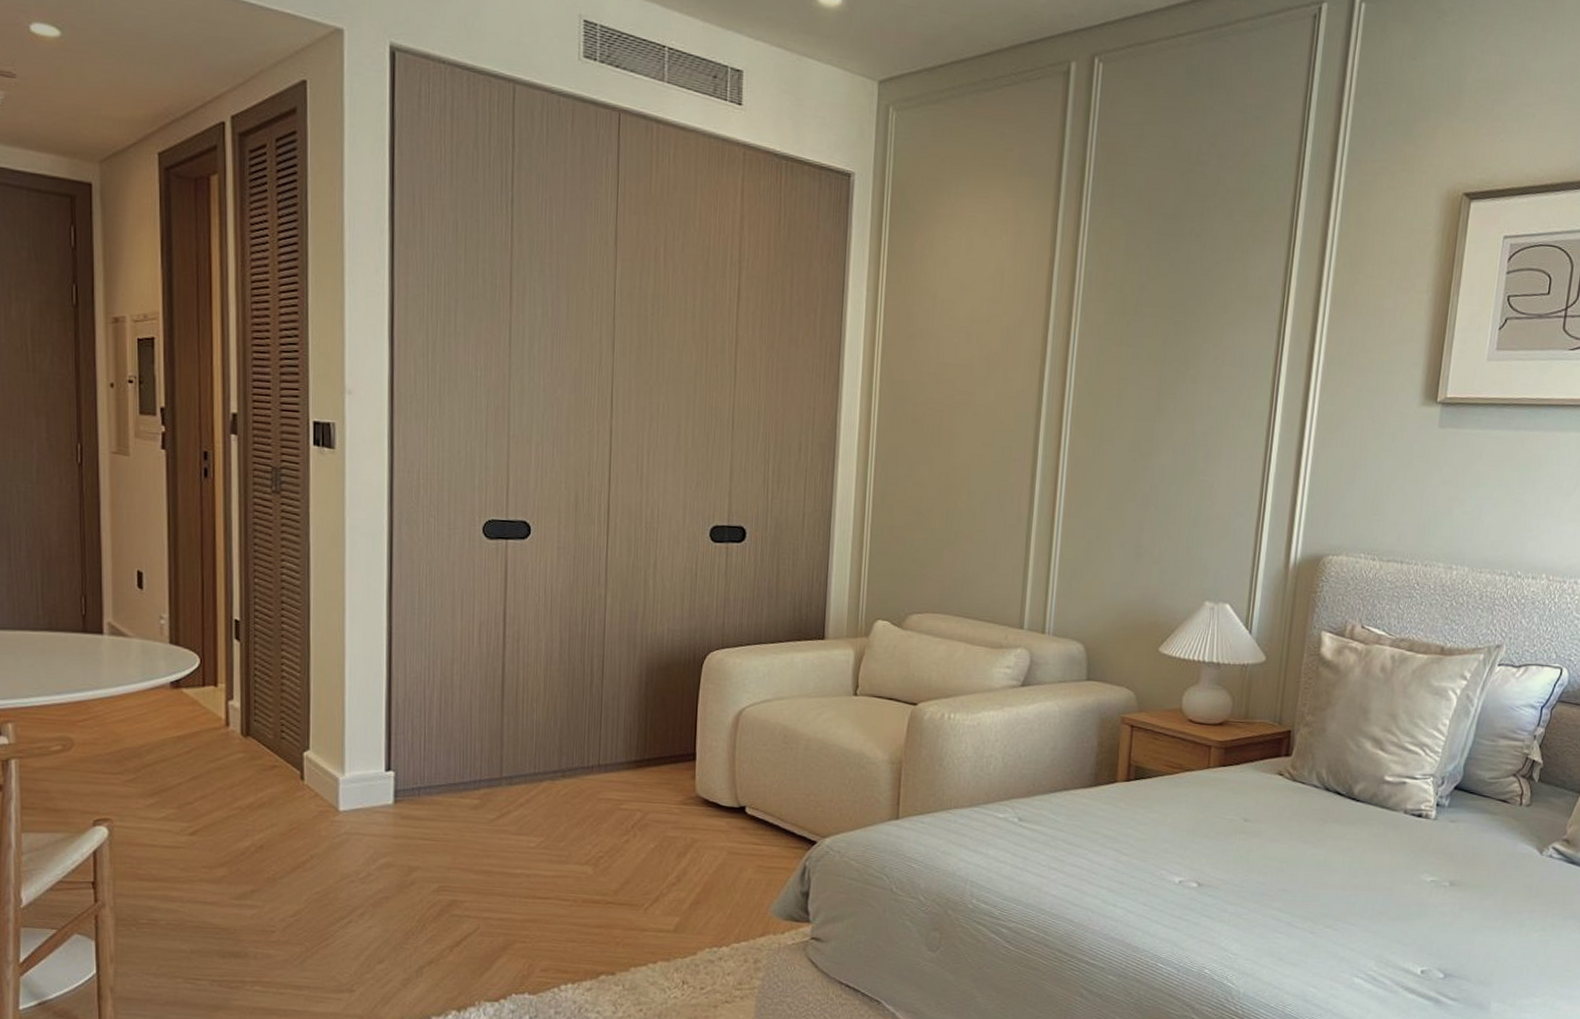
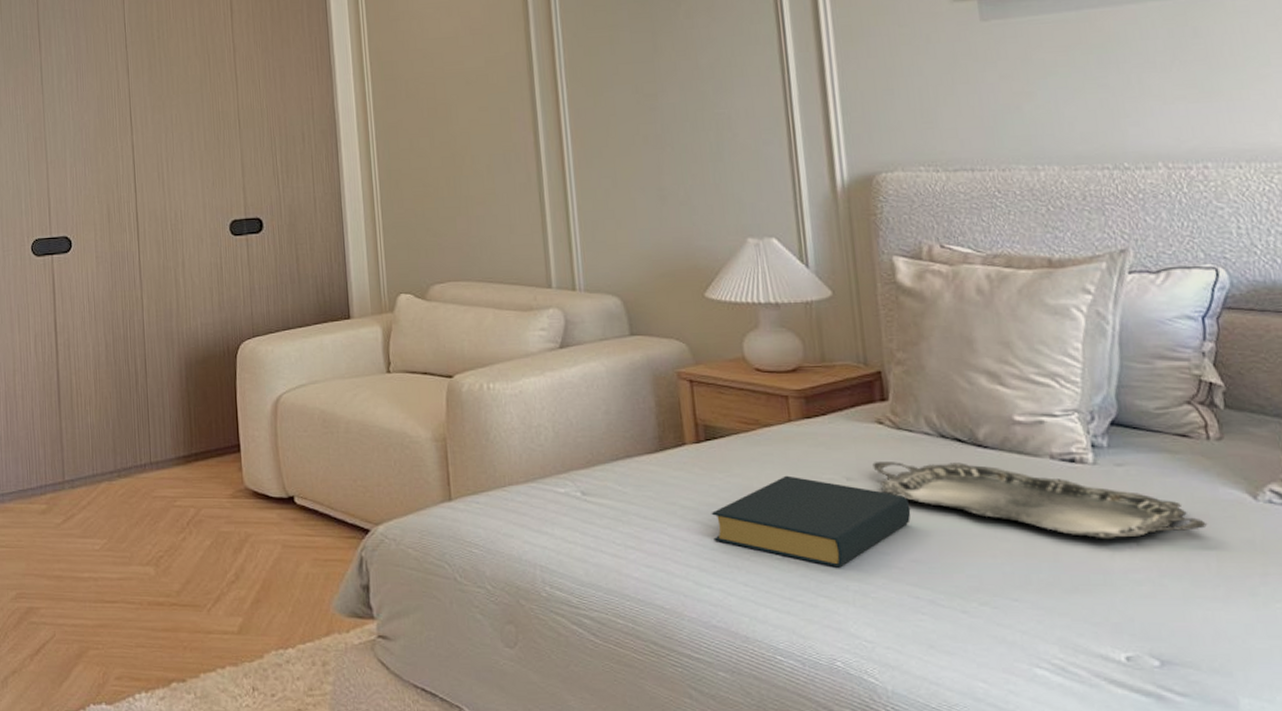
hardback book: none [1125,814,1290,893] -> present [711,475,911,568]
serving tray: none [1267,807,1504,880] -> present [872,462,1208,539]

